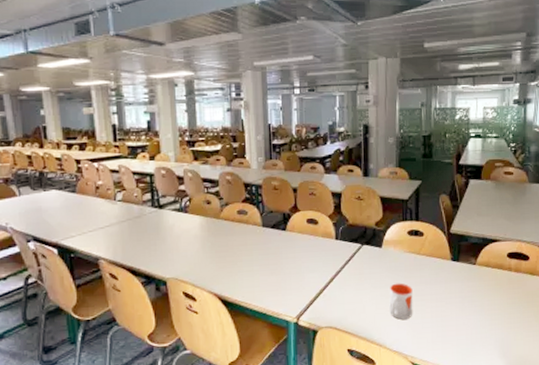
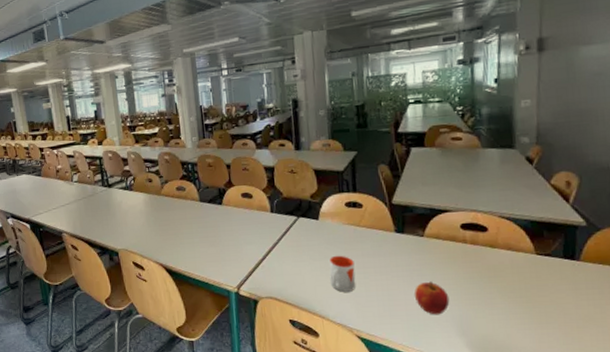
apple: none [464,307,494,339] -> present [414,281,450,315]

